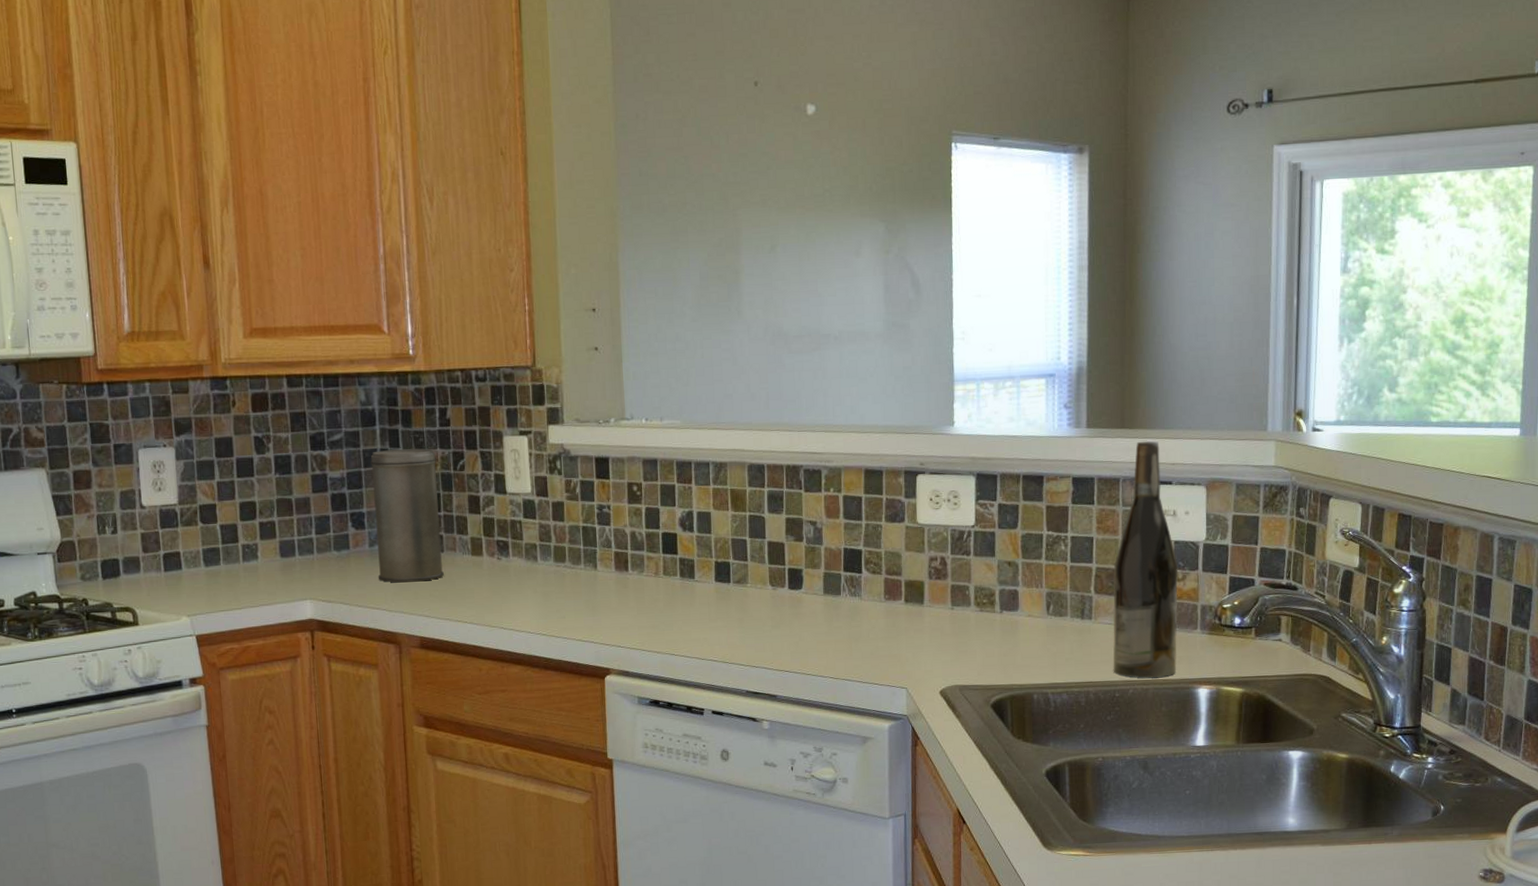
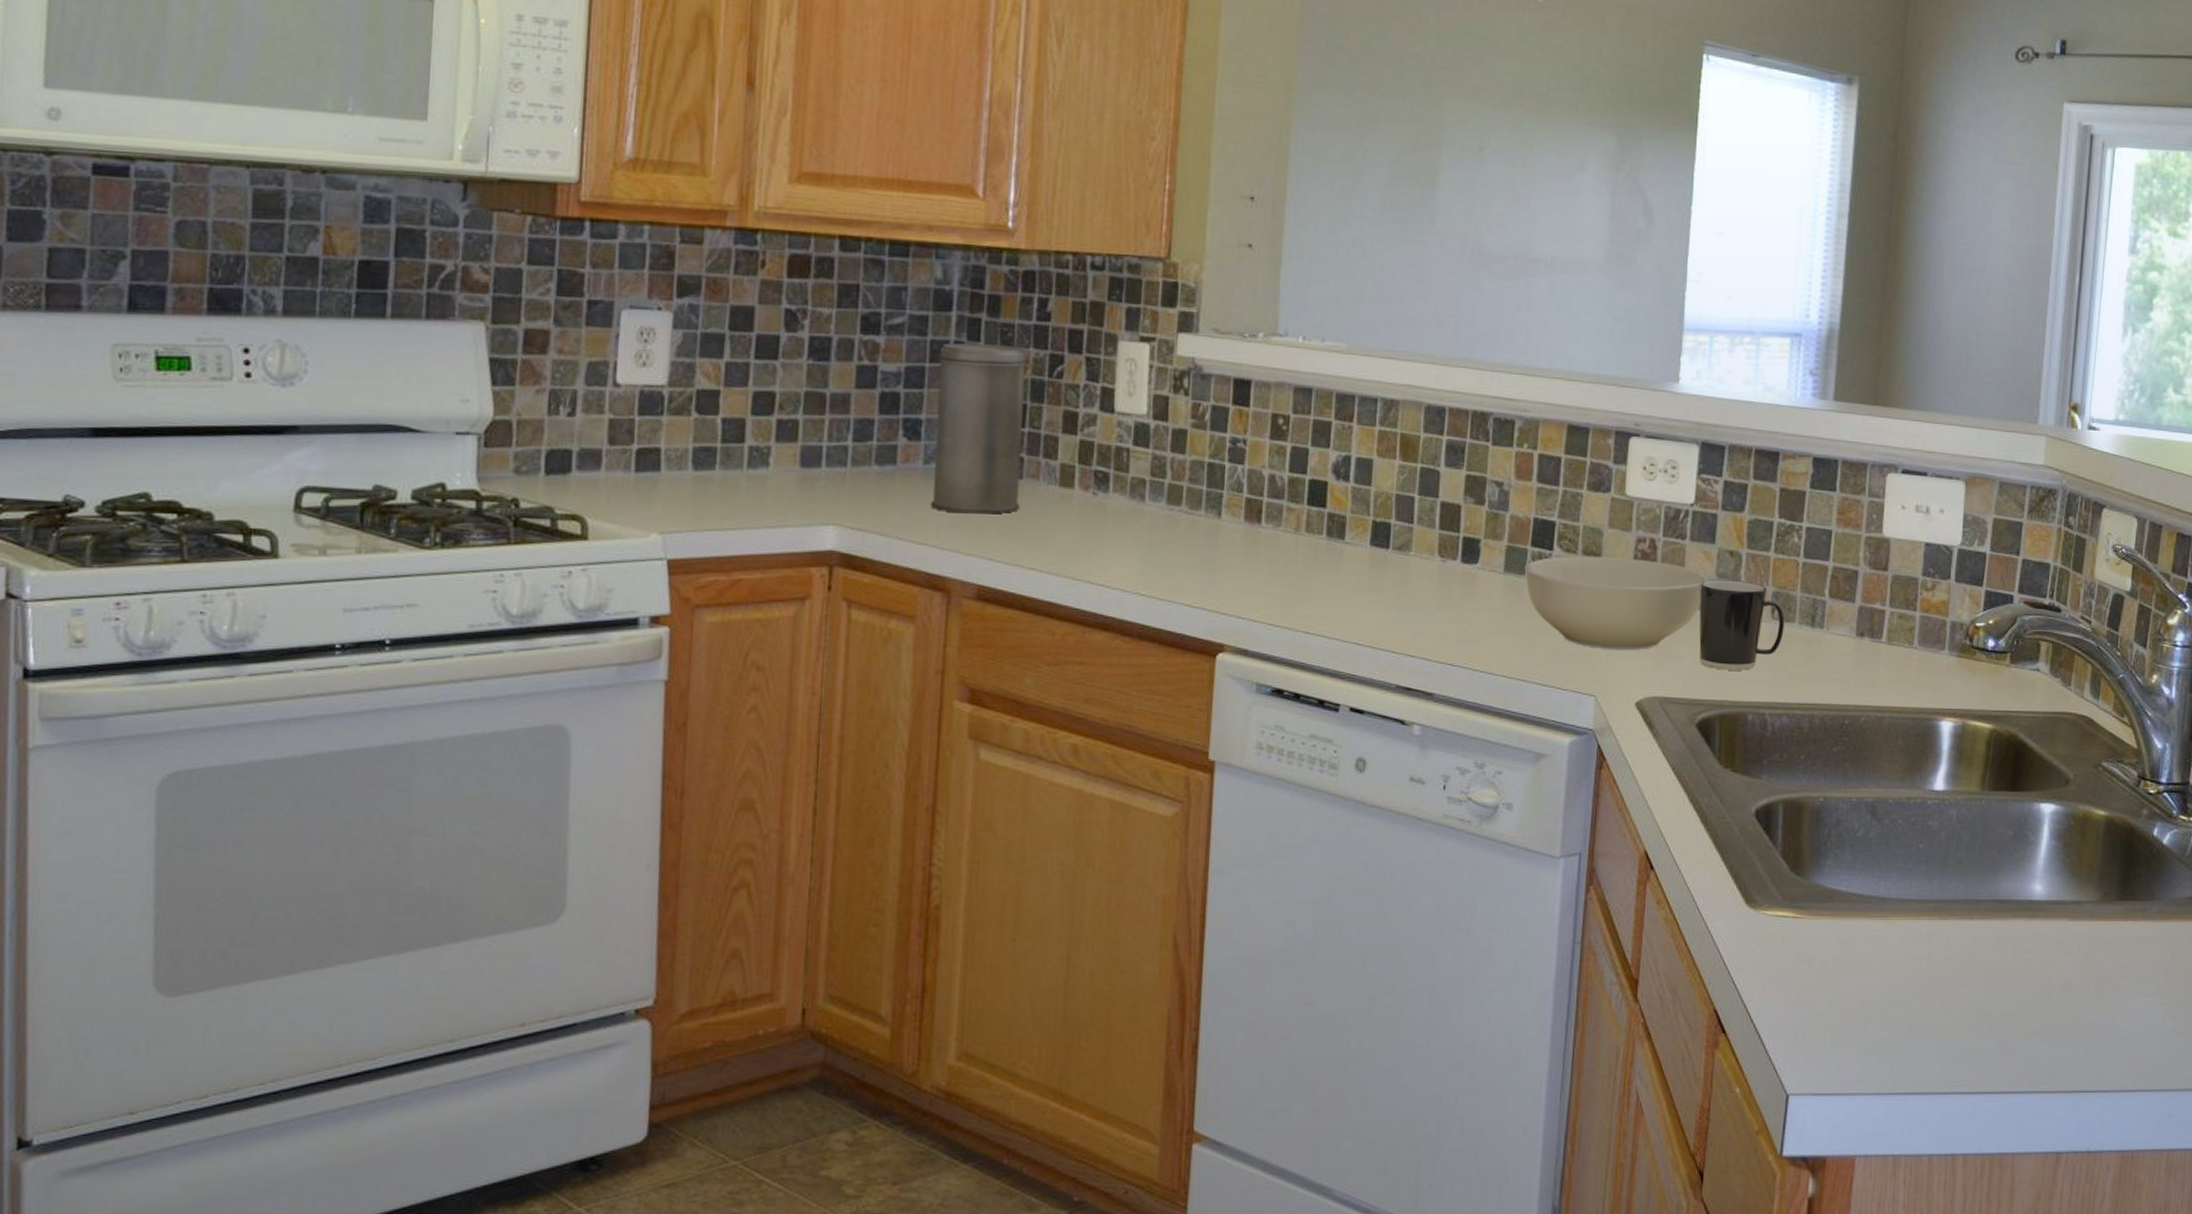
bowl: none [840,574,992,650] -> present [1524,556,1709,649]
mug: none [984,585,1059,660] -> present [1699,579,1785,670]
wine bottle: present [1113,441,1178,678] -> none [1844,422,1927,705]

